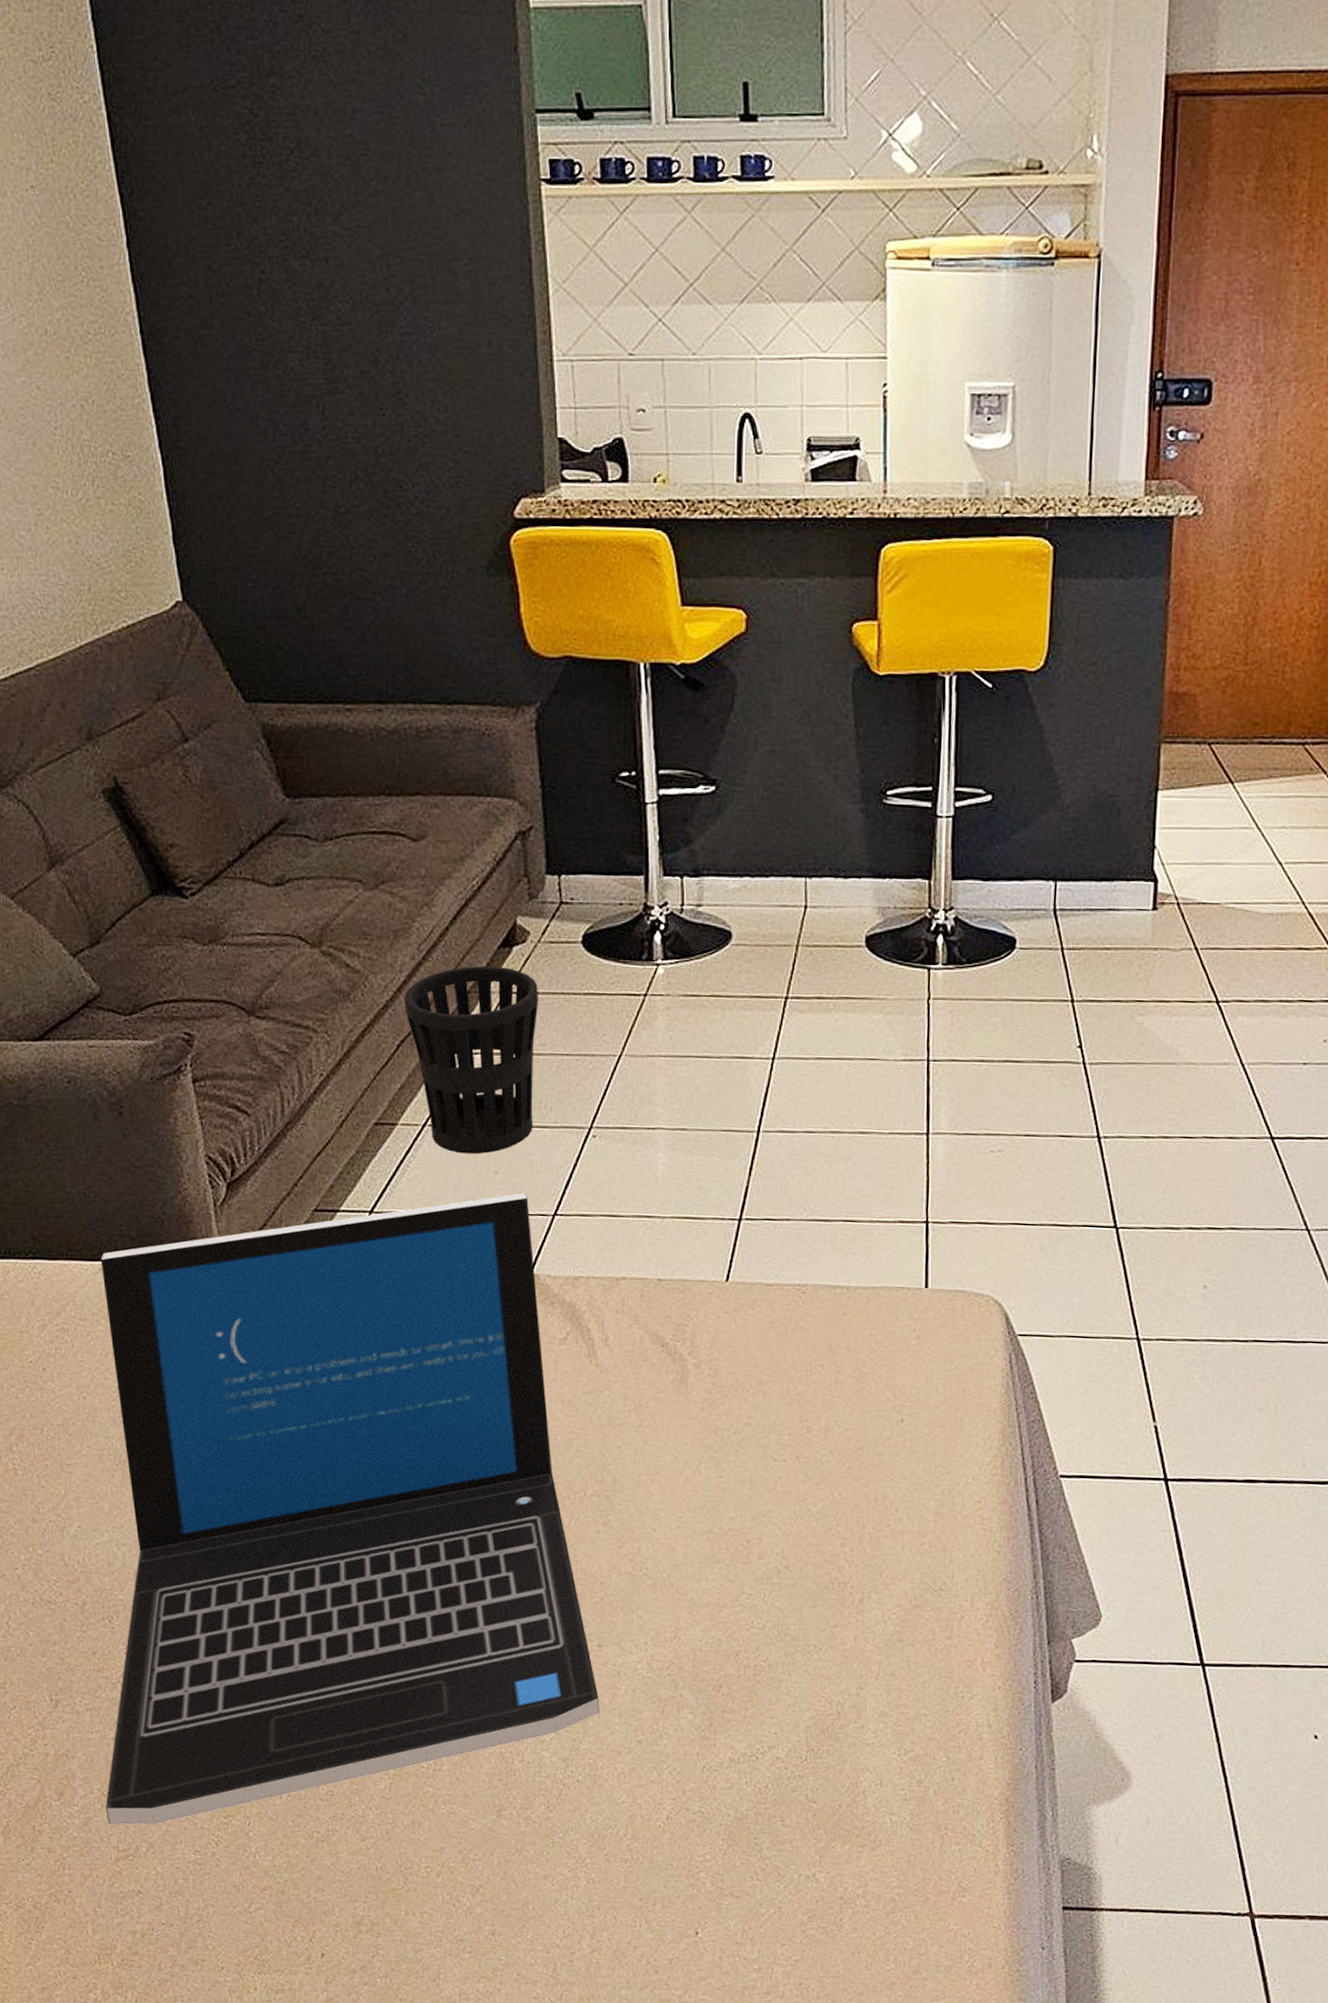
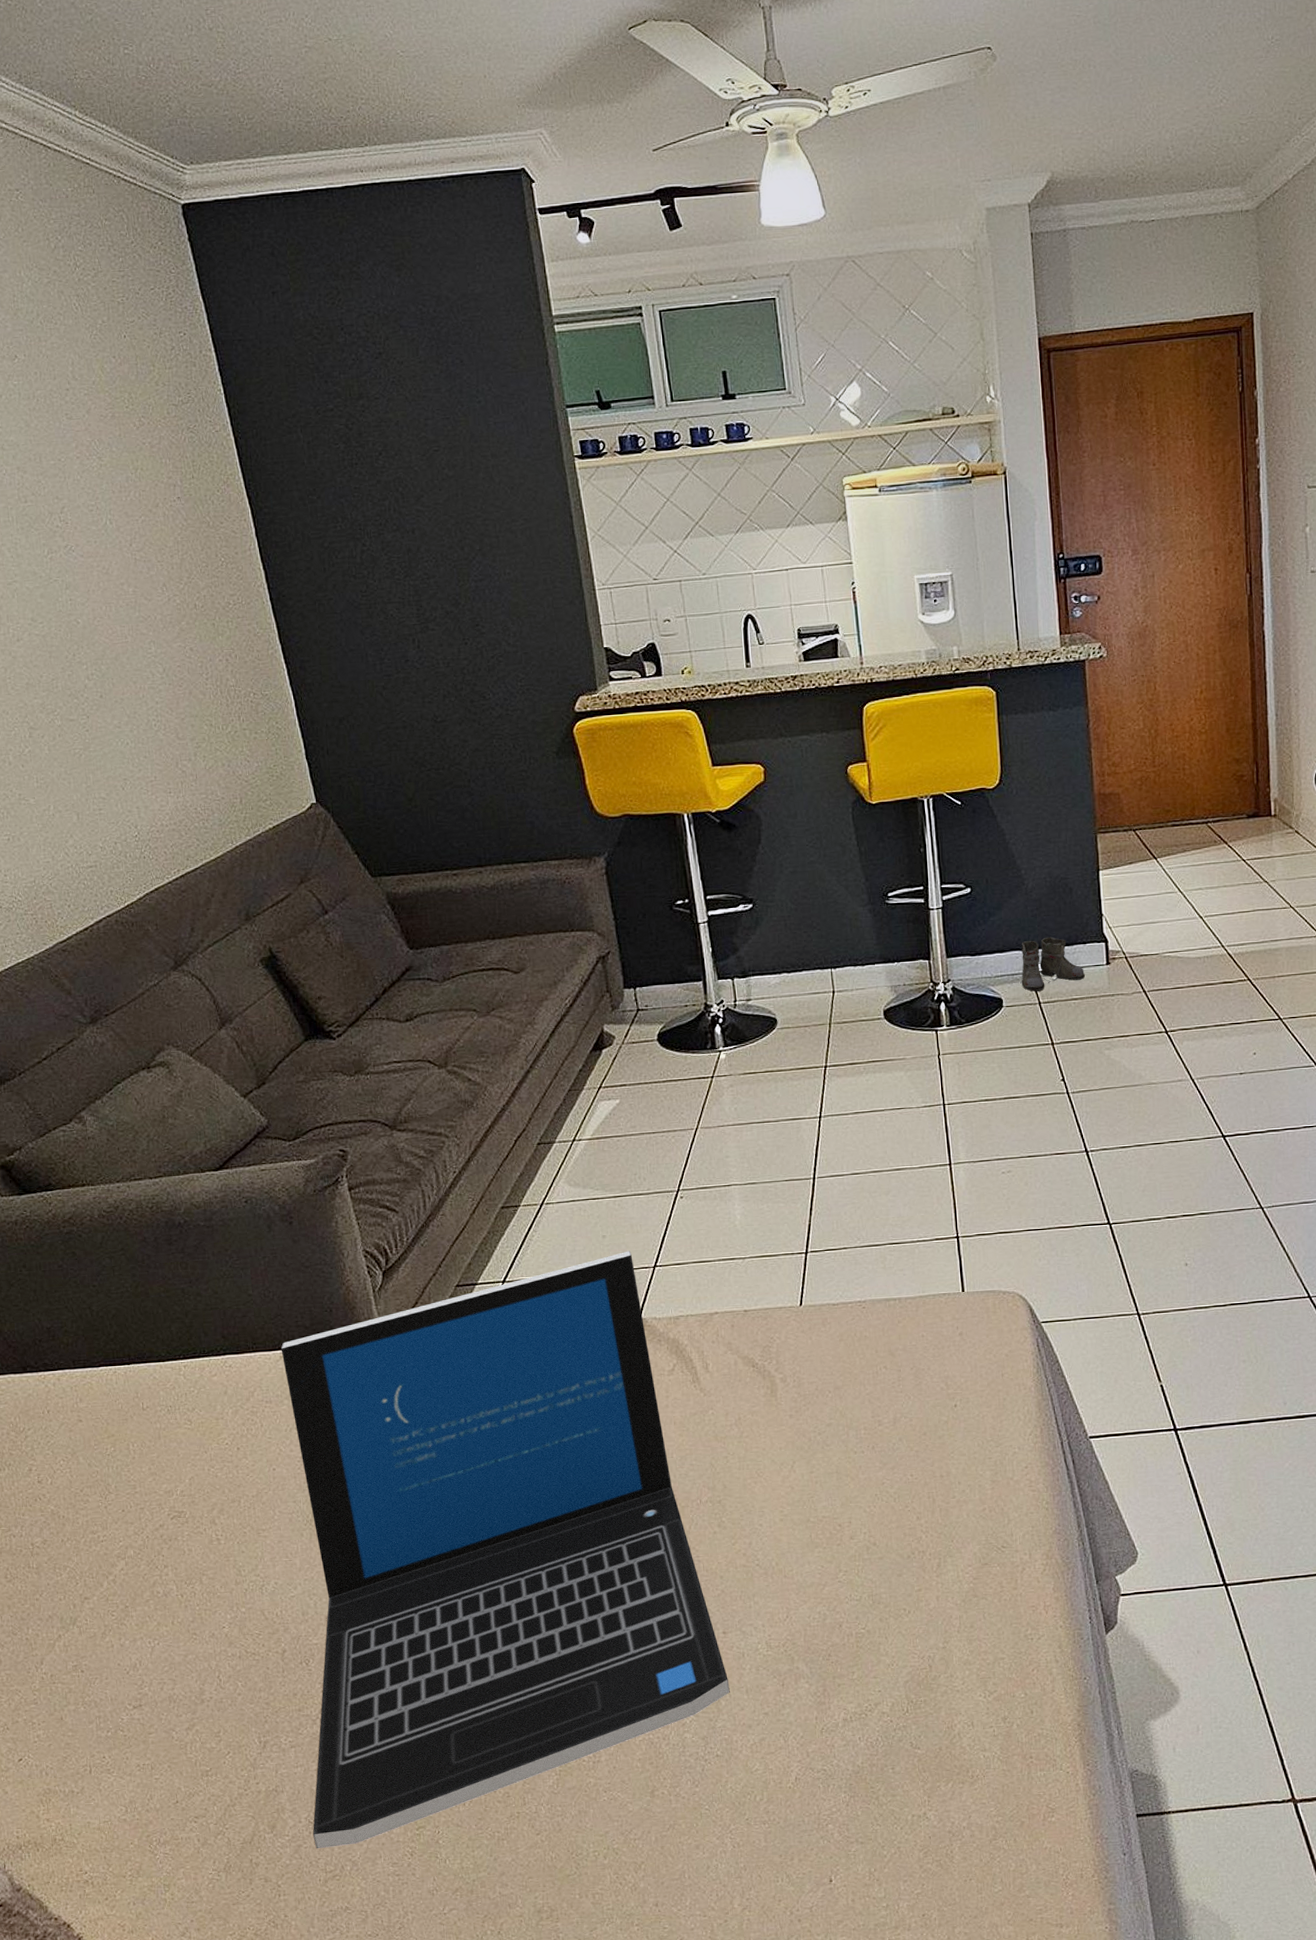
wastebasket: present [405,965,539,1154] -> none [518,1067,632,1224]
boots: none [1030,867,1124,934] -> present [1011,936,1085,992]

